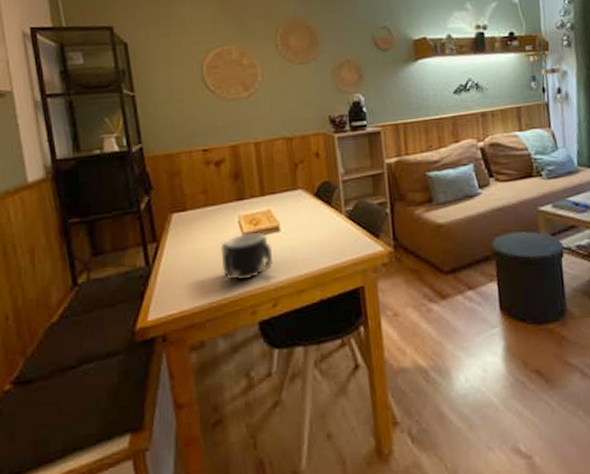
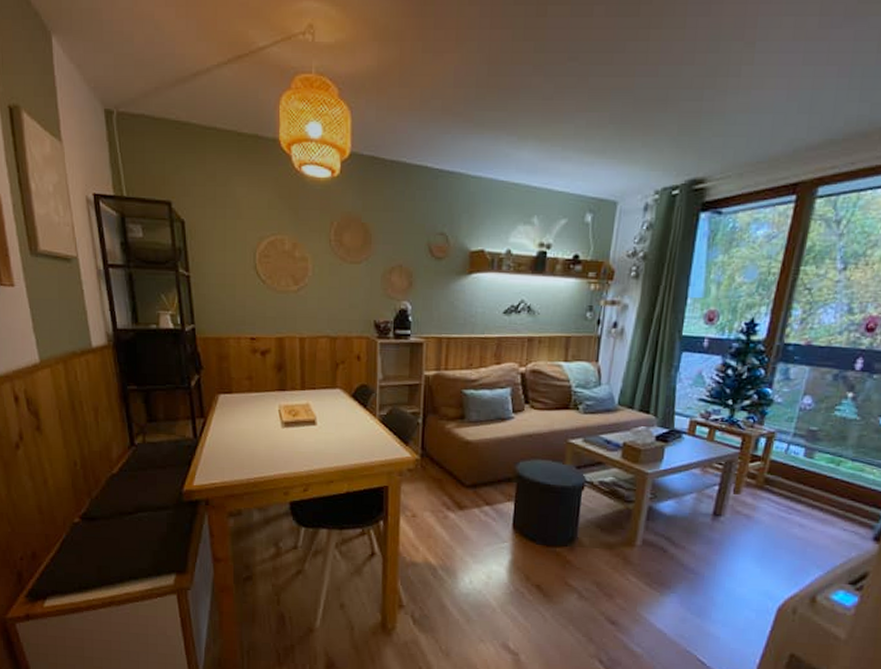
mug: present [220,231,274,281] -> none [260,422,308,464]

